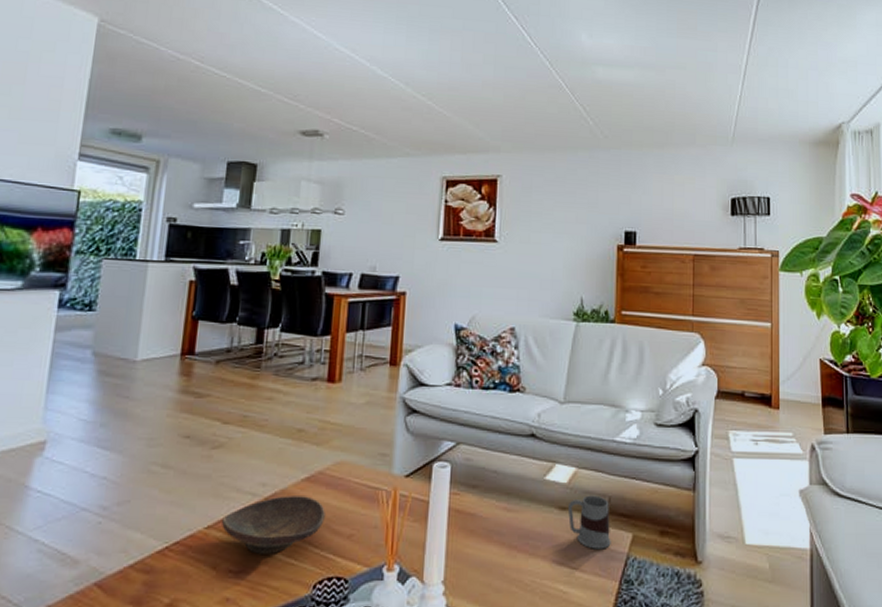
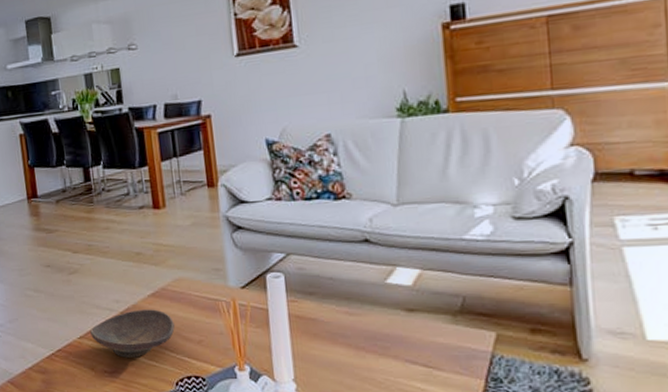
mug: present [567,495,611,549] -> none [415,296,471,349]

